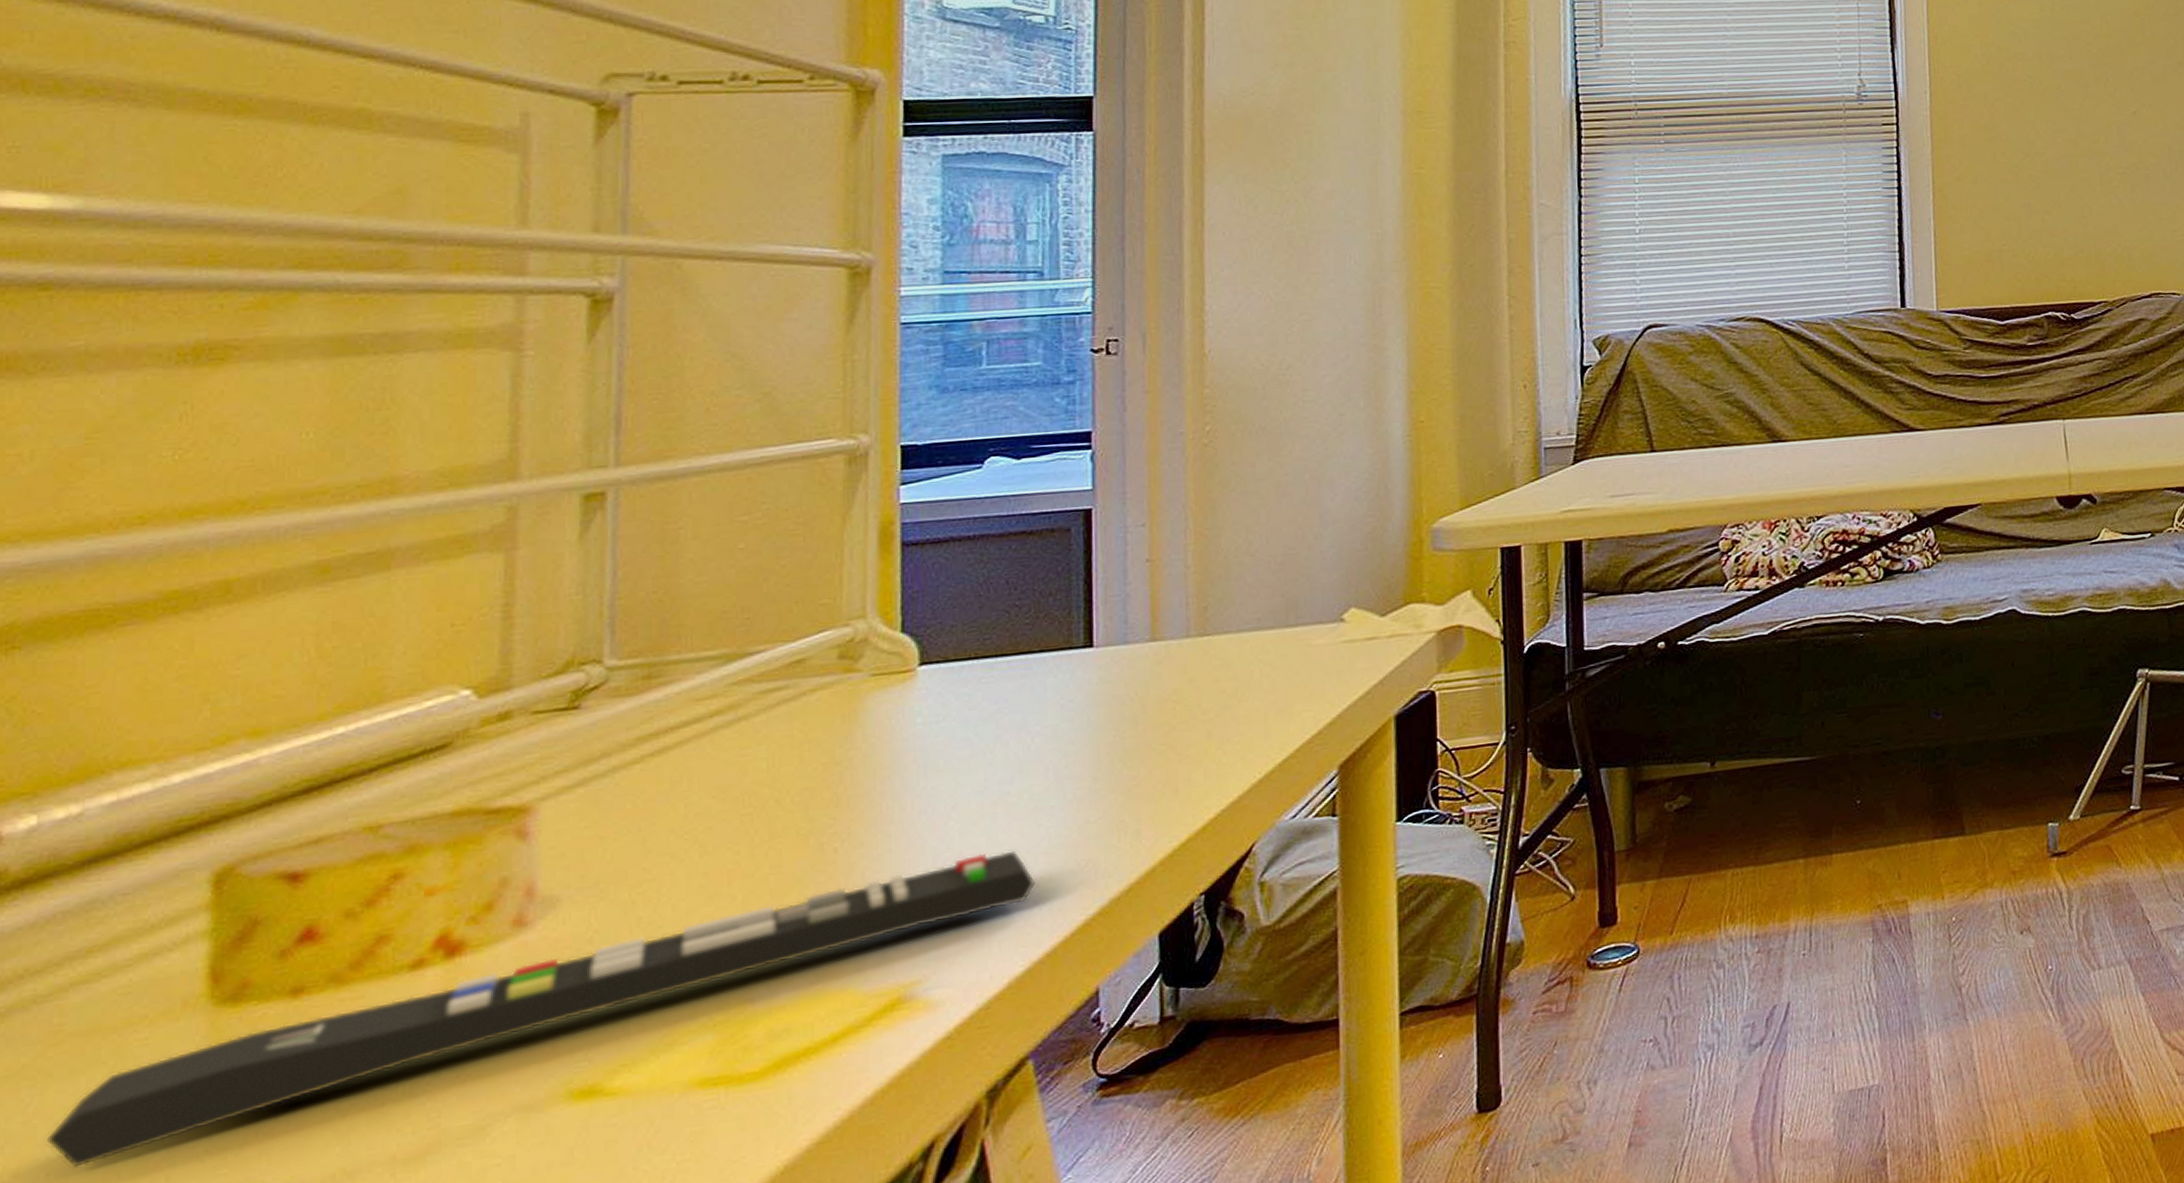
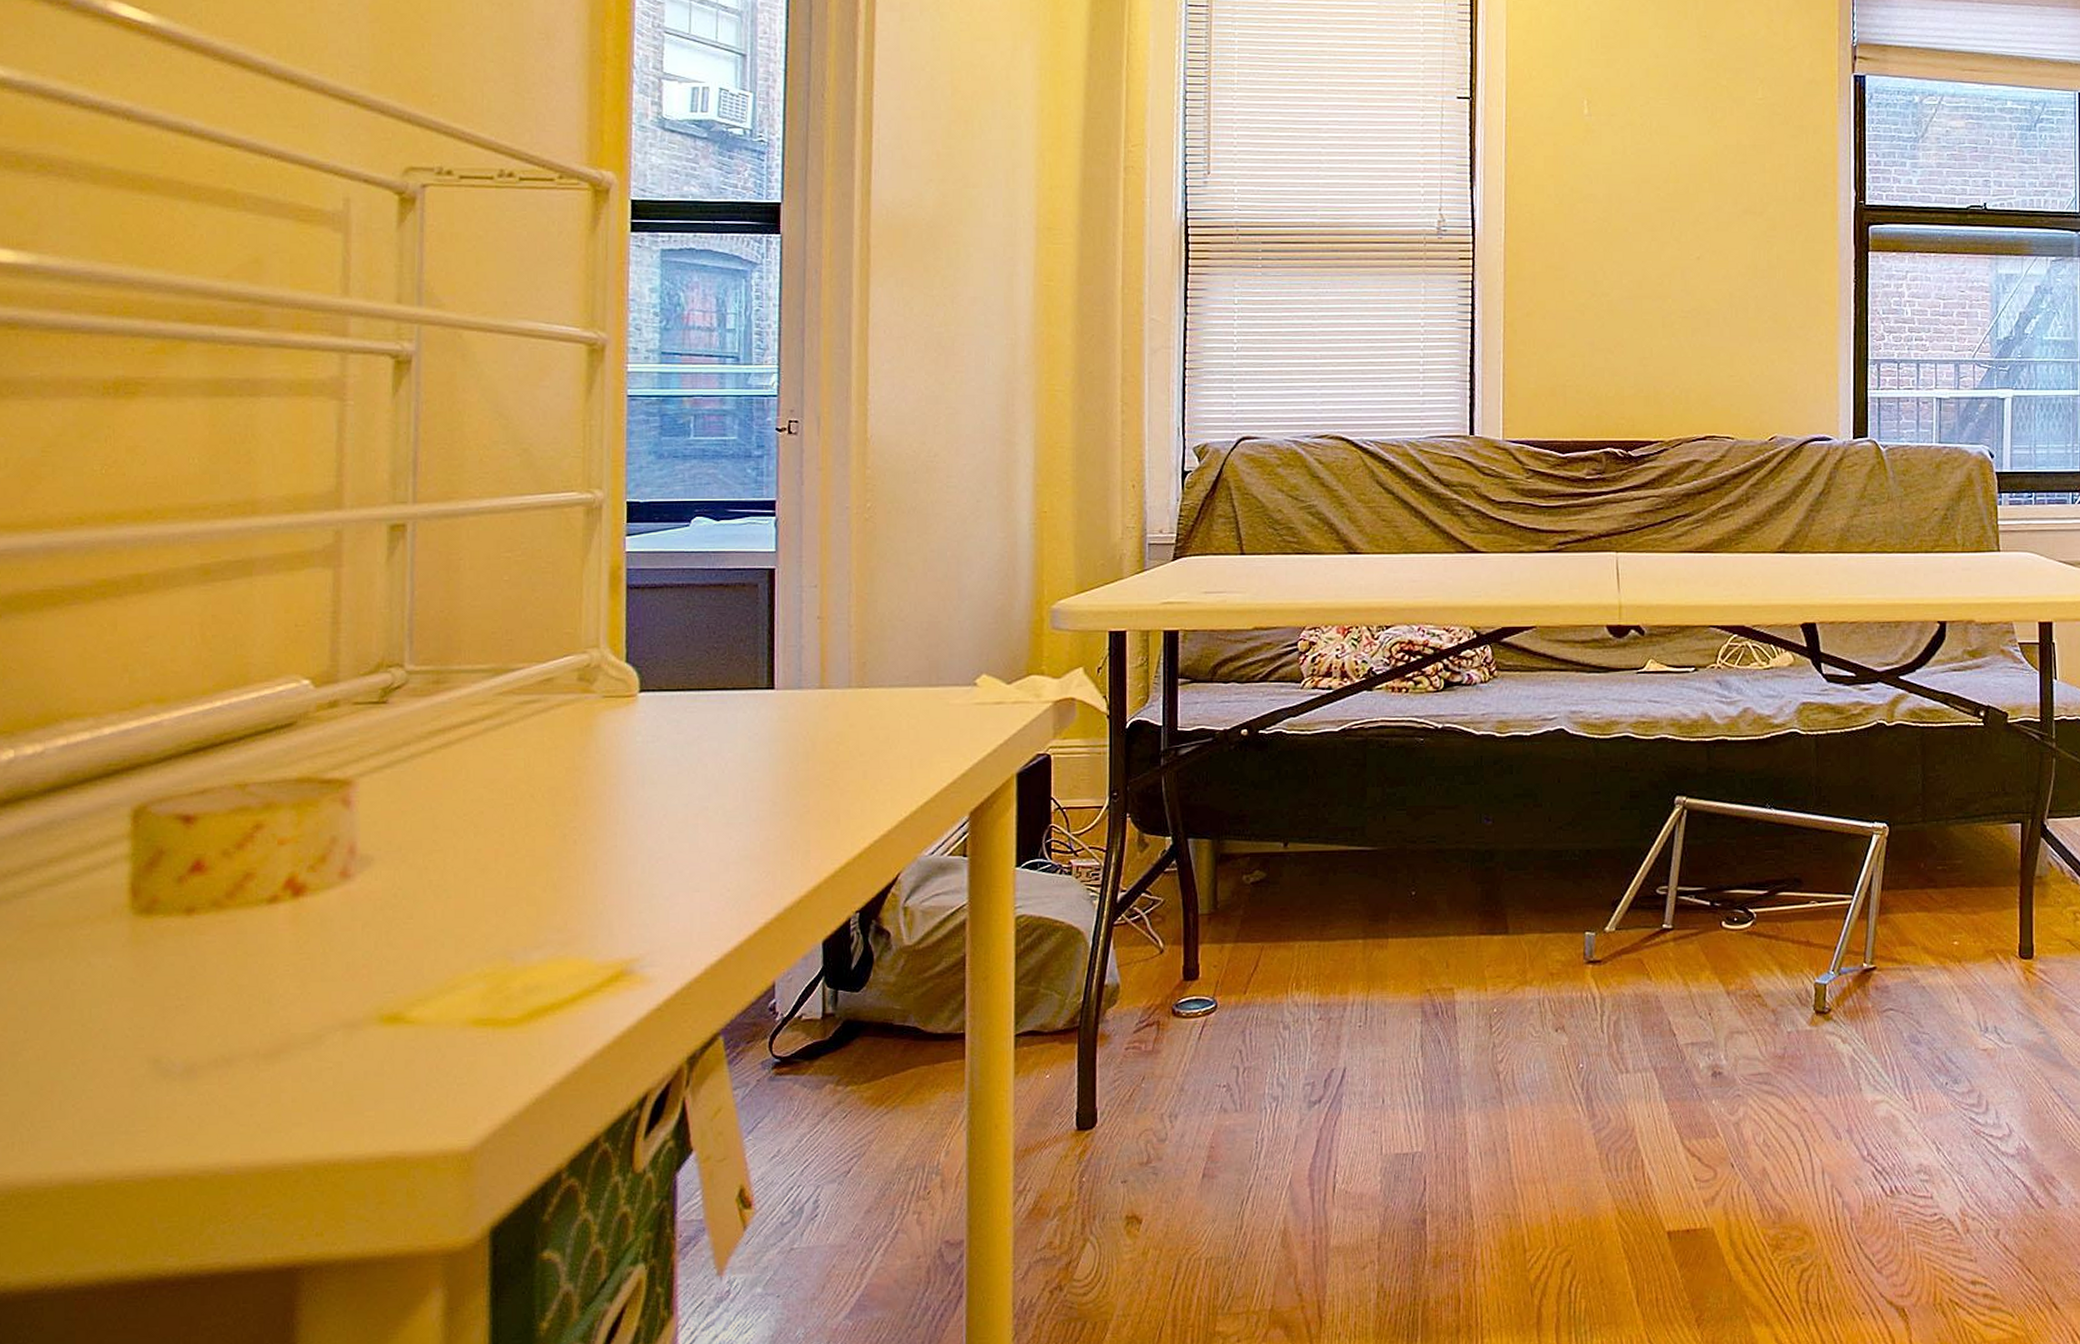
remote control: present [47,850,1035,1168] -> none [24,857,726,1029]

